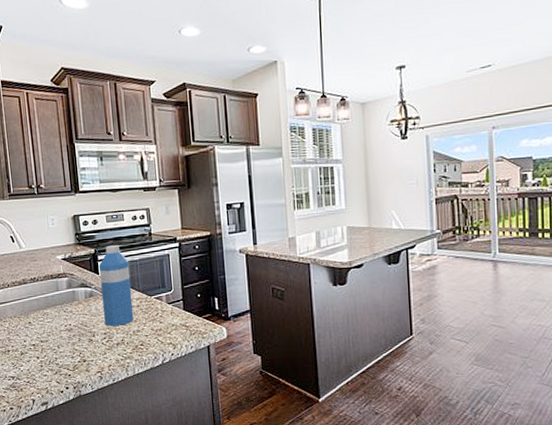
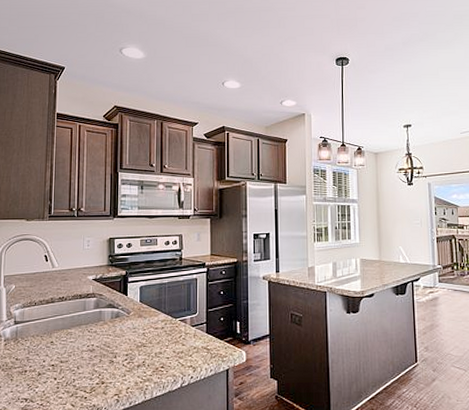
water bottle: present [98,244,134,327] -> none [127,267,158,348]

